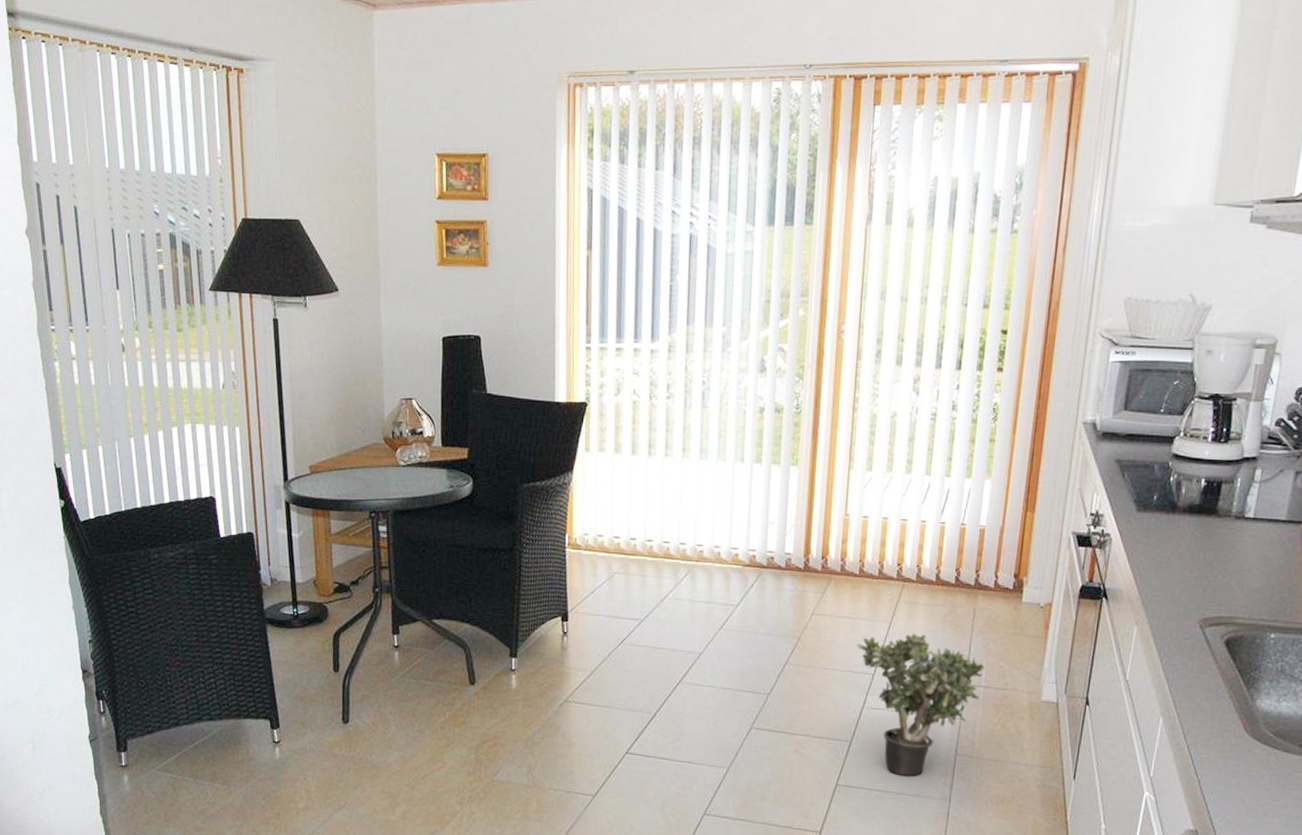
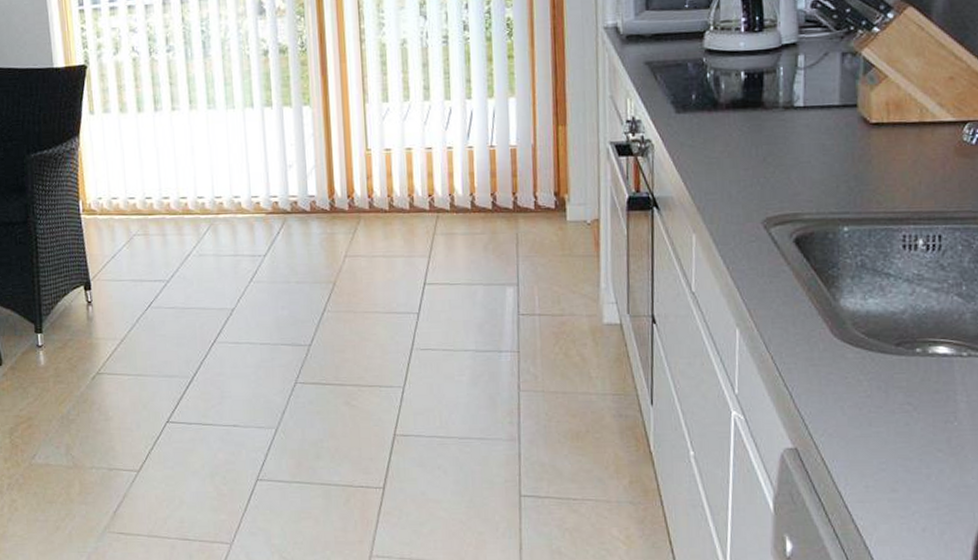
potted plant: present [857,633,985,776] -> none [396,265,537,418]

